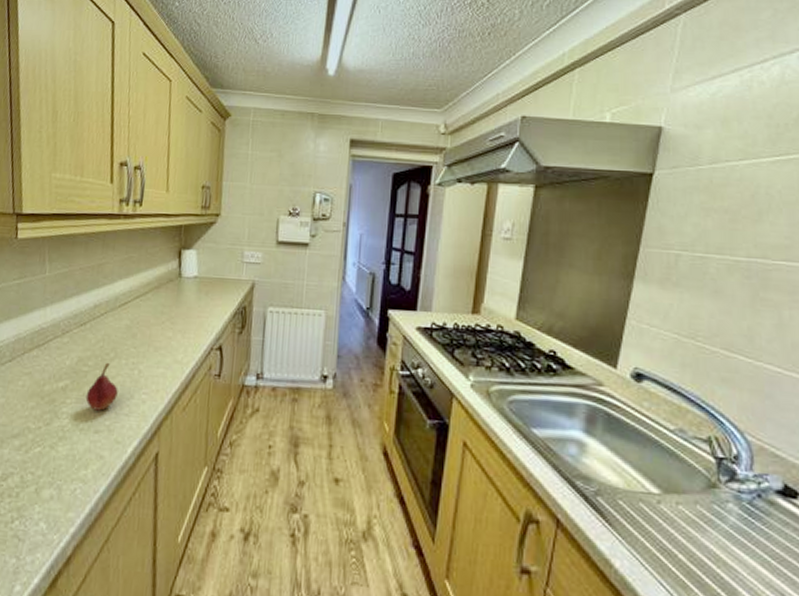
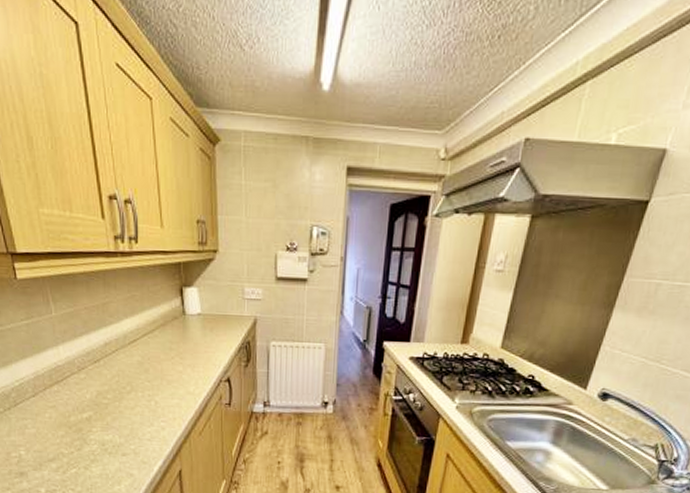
fruit: present [85,362,118,411] -> none [109,395,138,437]

